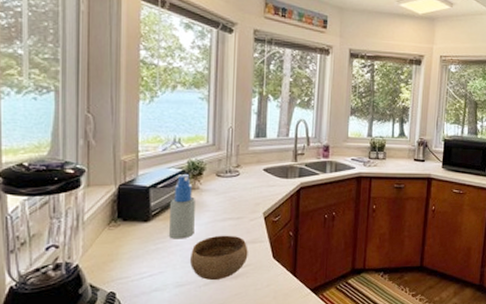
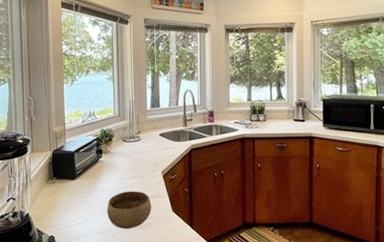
spray bottle: present [169,173,195,239] -> none [90,140,109,194]

